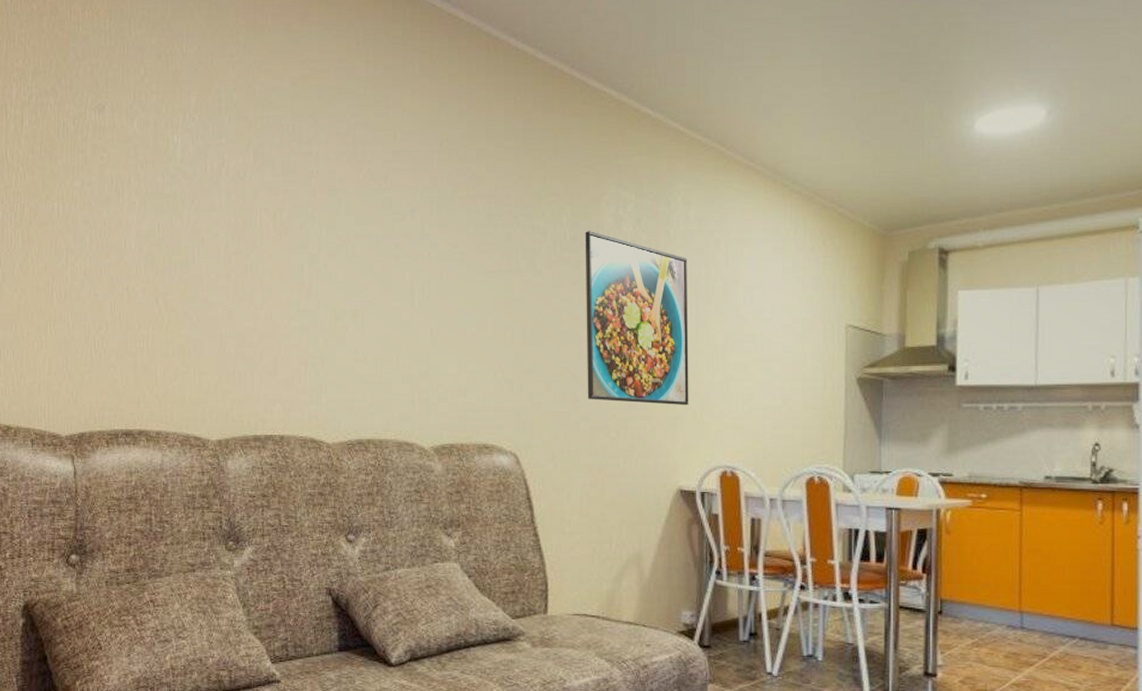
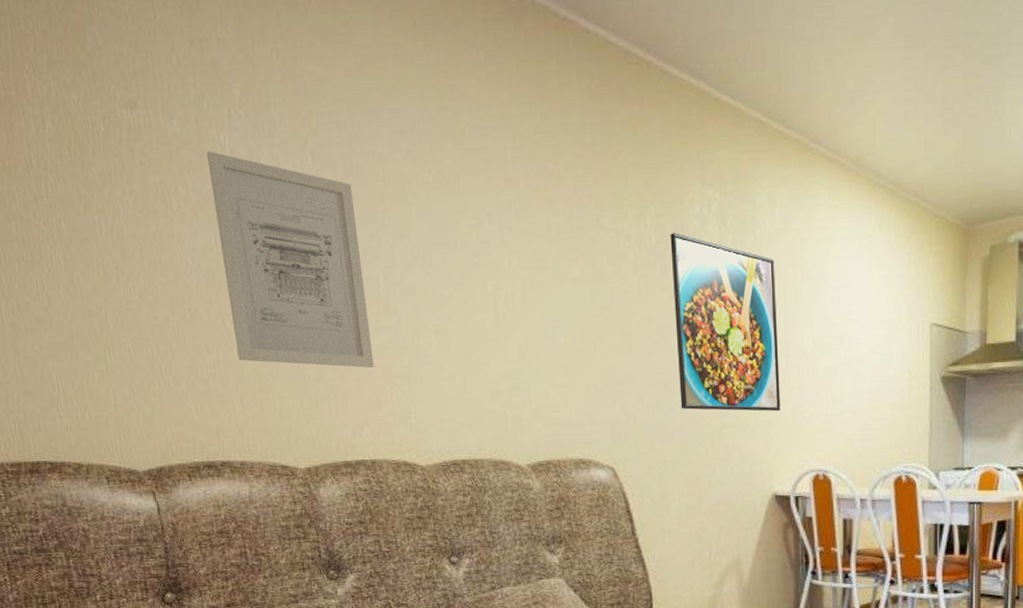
wall art: none [160,149,292,347] -> present [206,151,374,368]

